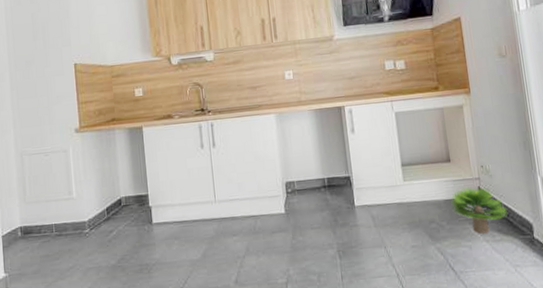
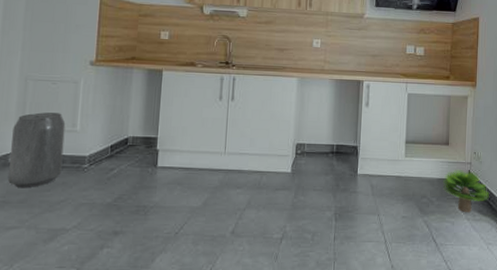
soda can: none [17,183,66,259] -> present [8,112,66,187]

